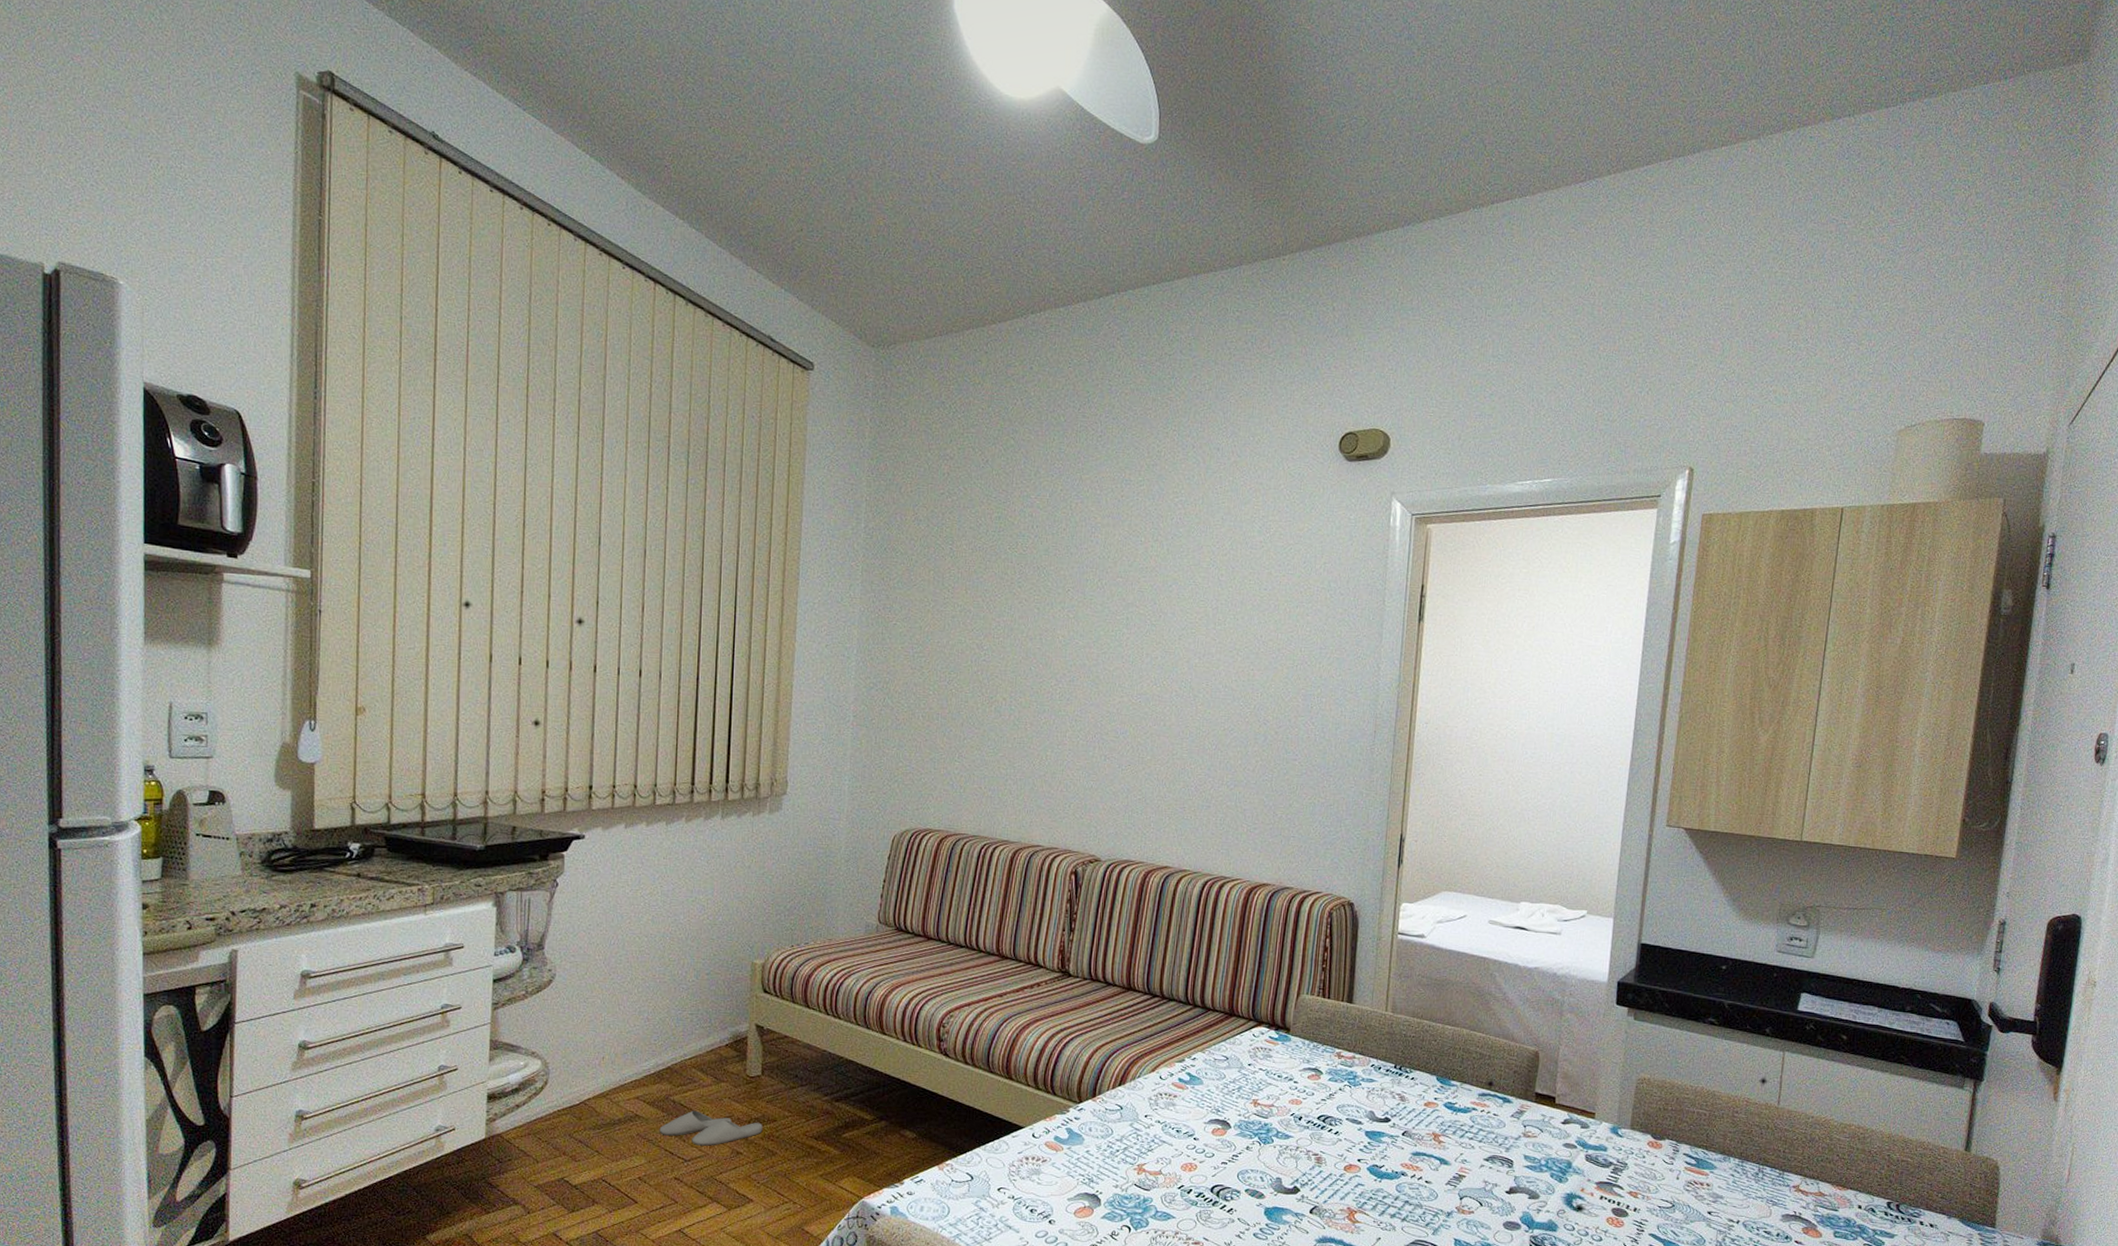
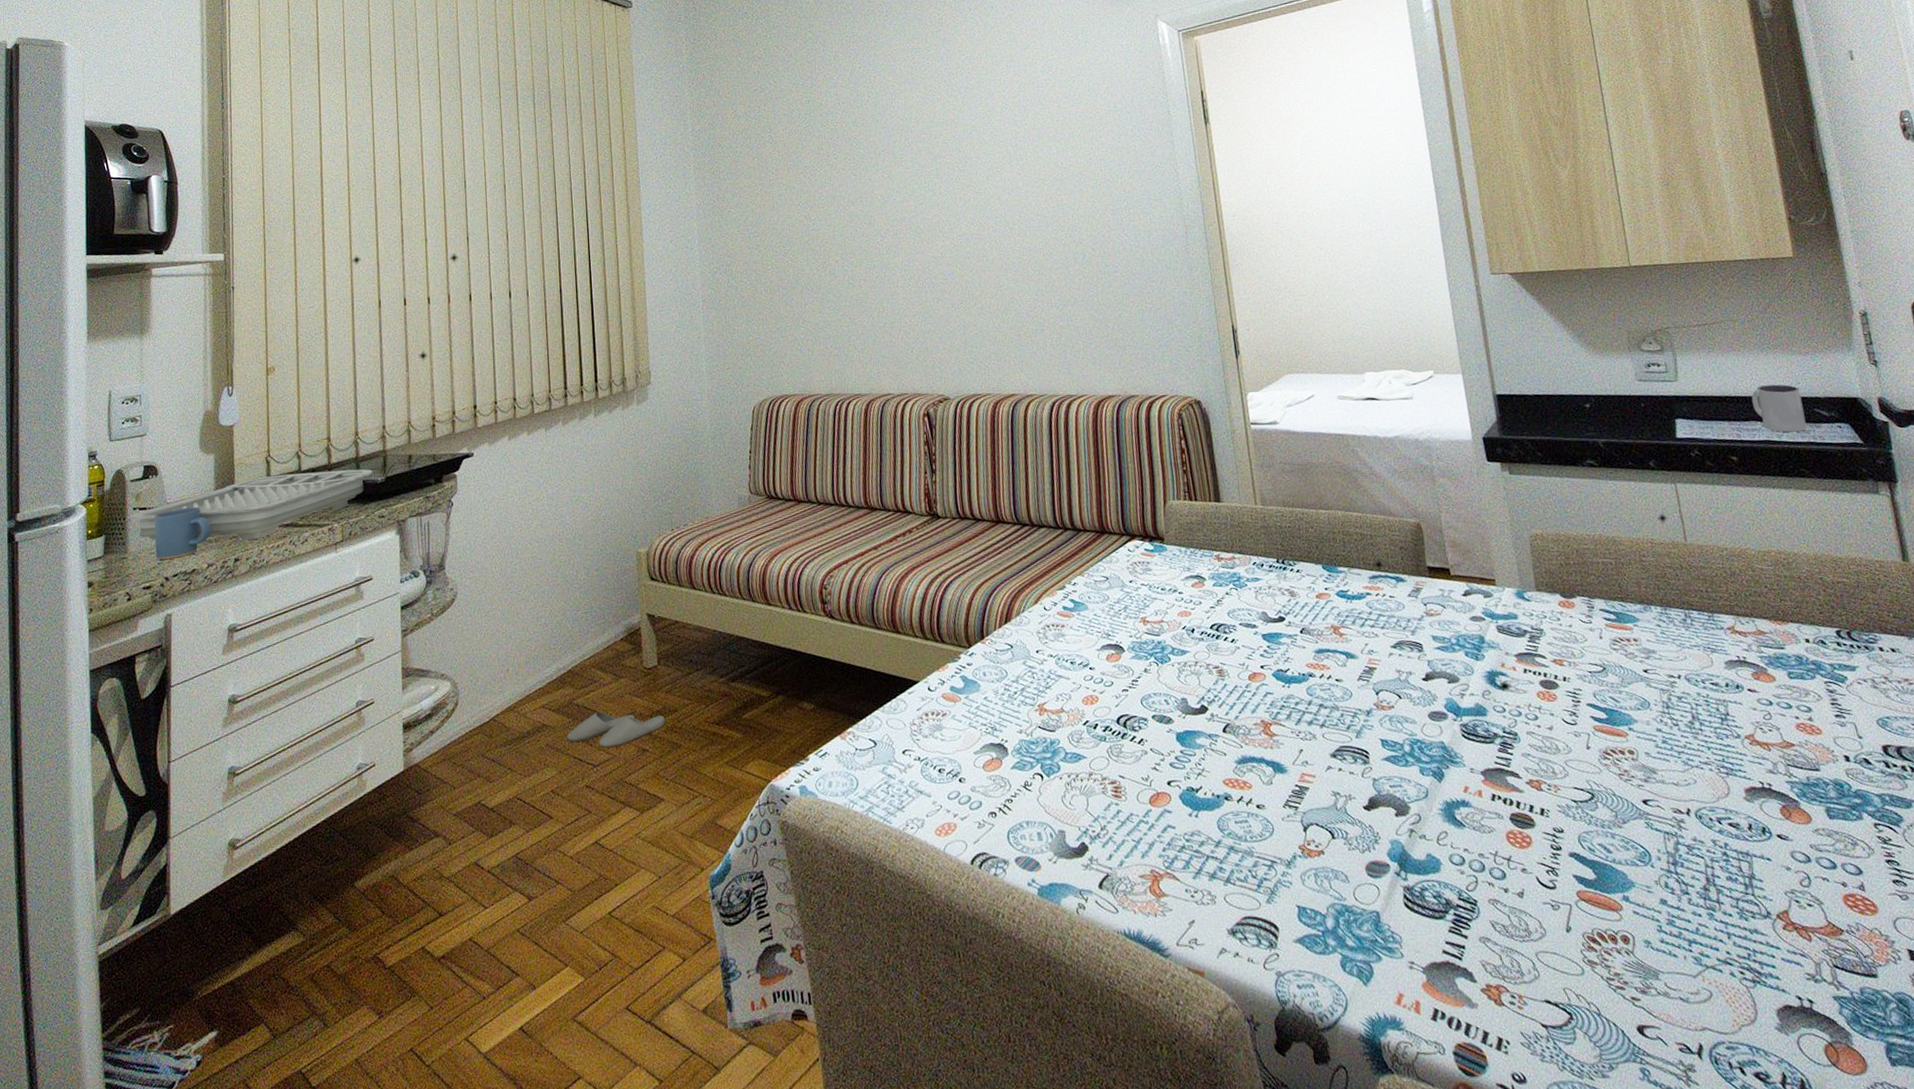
dish rack: none [191,823,472,888] -> present [129,469,374,541]
mug: none [220,842,284,894] -> present [154,507,210,560]
cup: none [1875,974,1923,1022] -> present [1751,384,1807,433]

